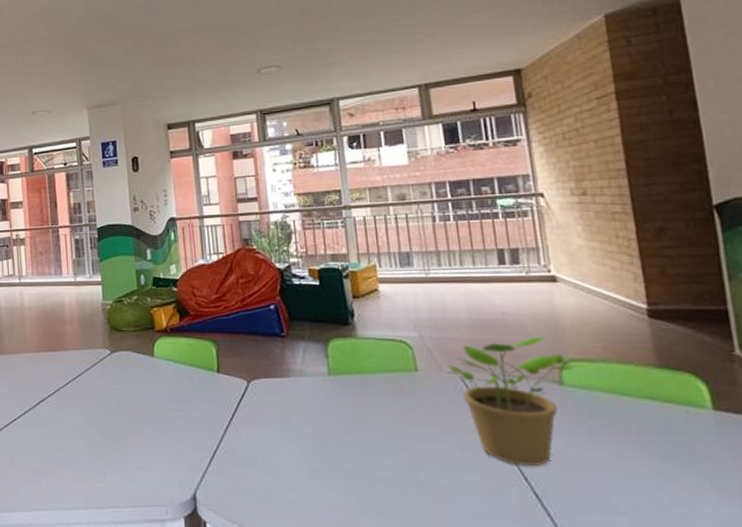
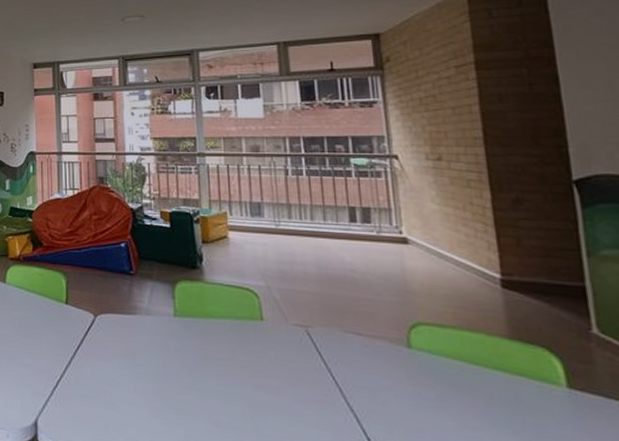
potted plant: present [448,337,577,466] -> none [294,297,425,428]

